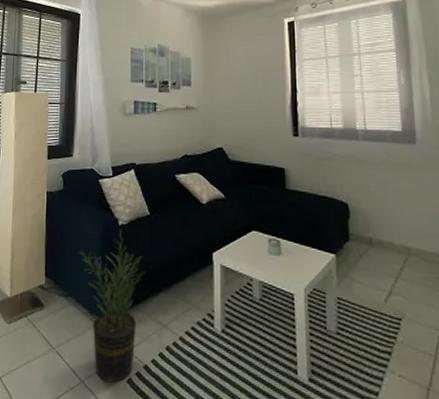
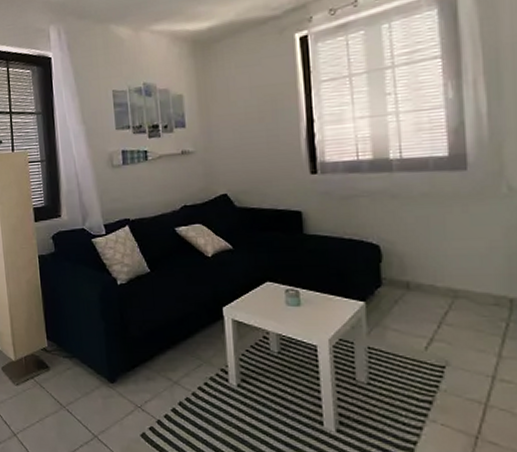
potted plant: present [79,229,145,383] -> none [79,289,150,437]

